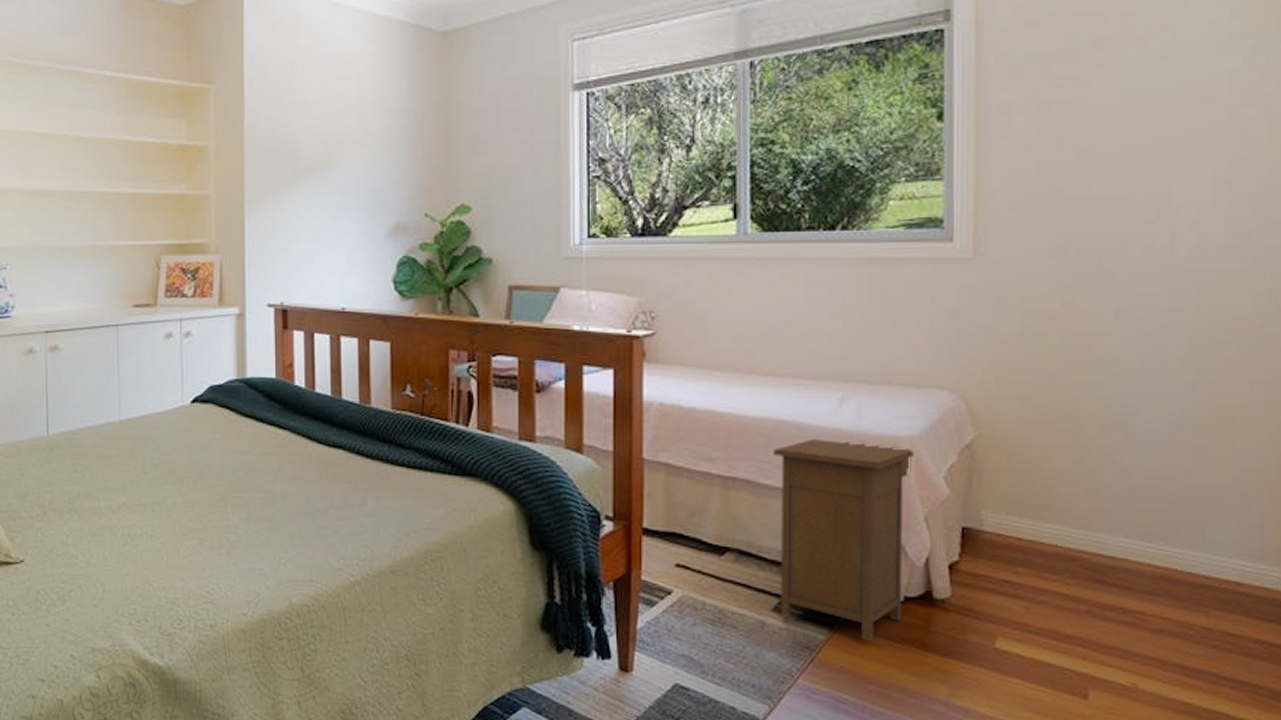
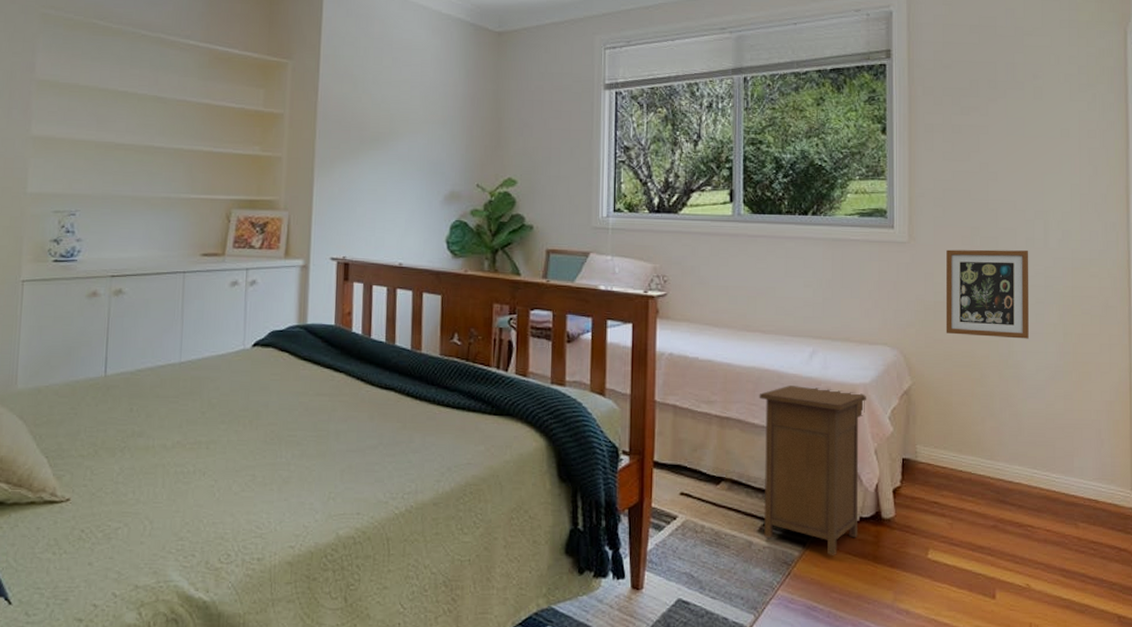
picture frame: none [1024,262,1147,377] -> present [945,249,1030,339]

